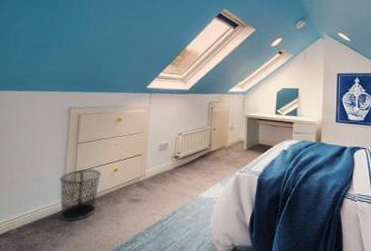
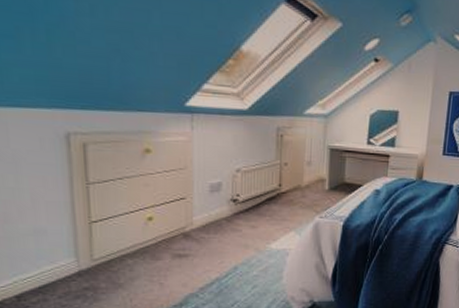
waste bin: present [59,168,102,221] -> none [68,217,130,284]

